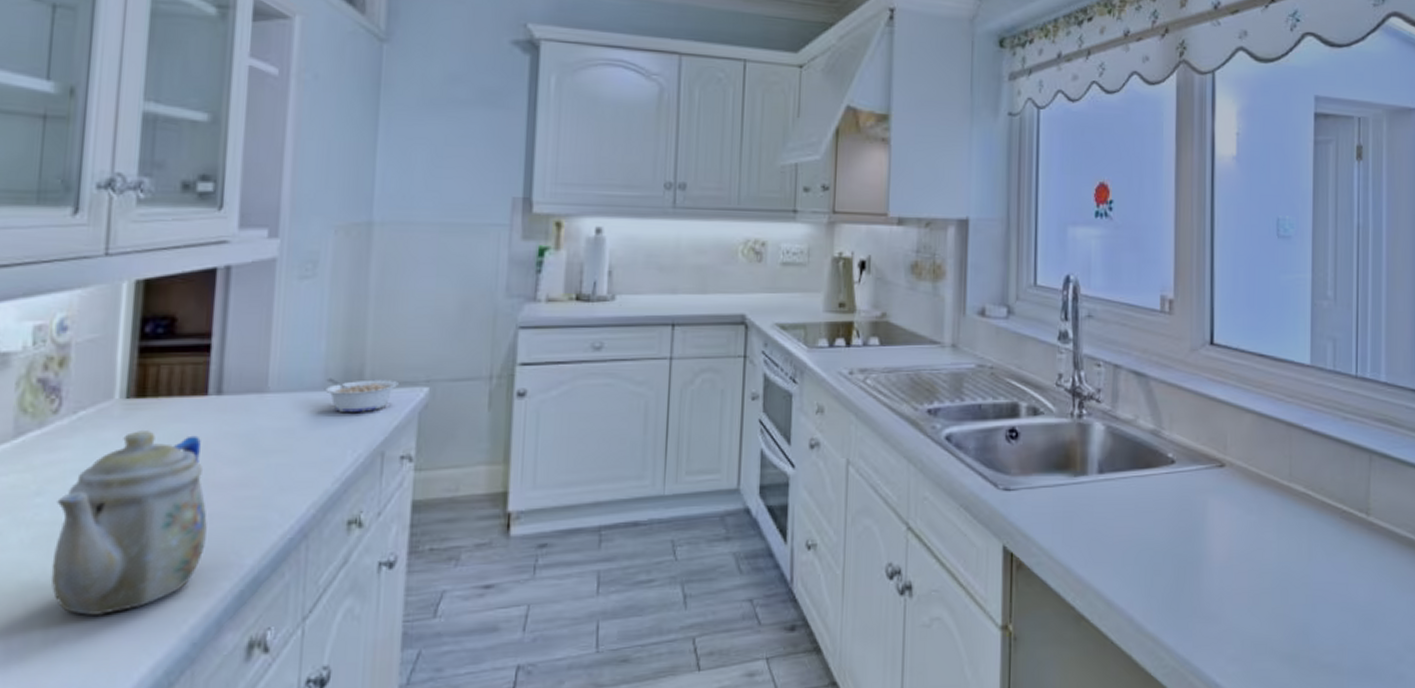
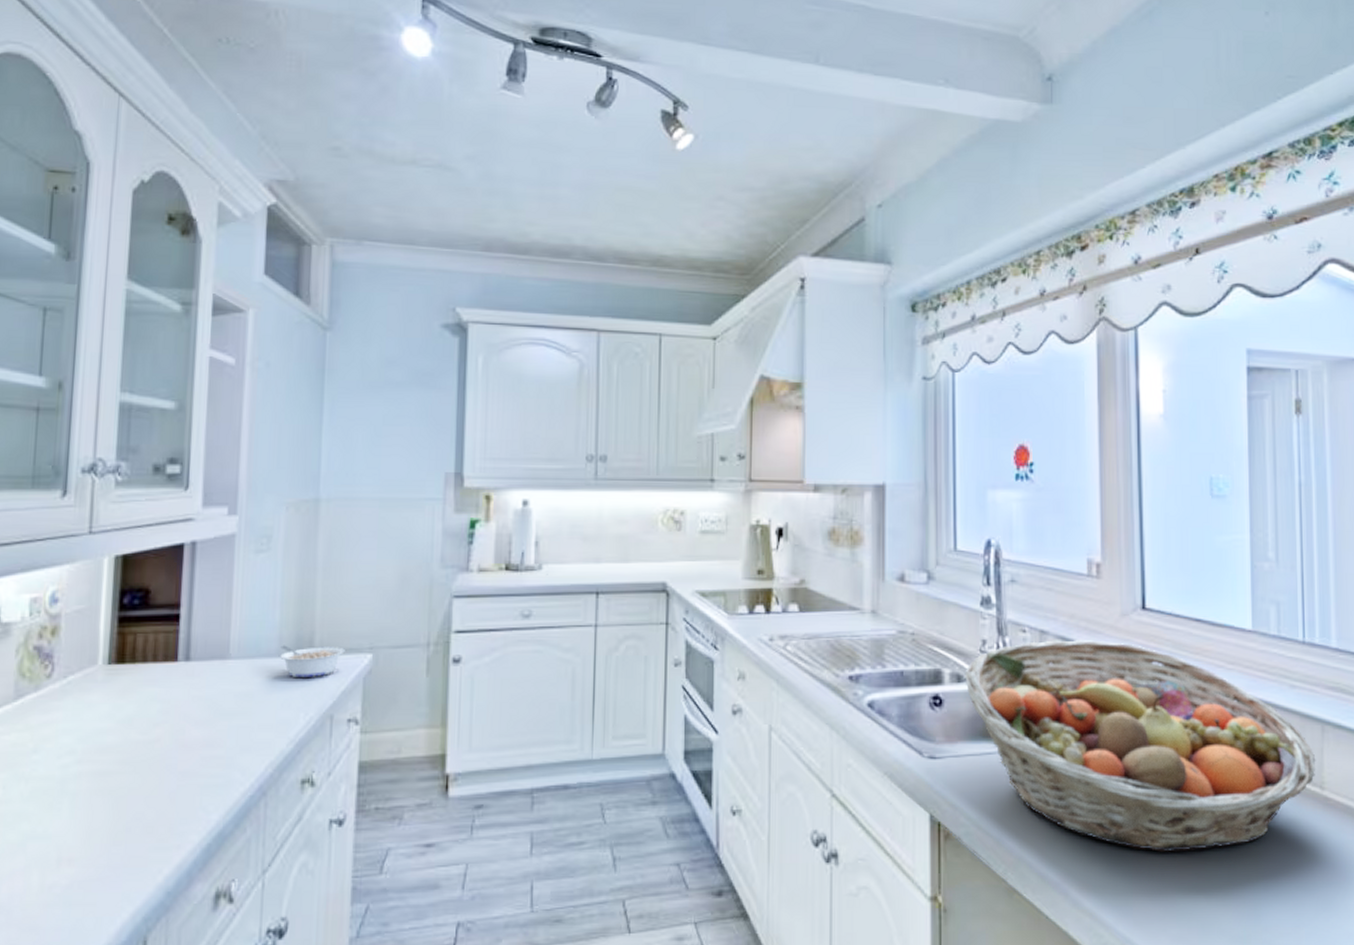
teapot: present [51,431,207,615] -> none [46,694,178,864]
fruit basket: none [1041,374,1363,577] -> present [965,640,1316,852]

